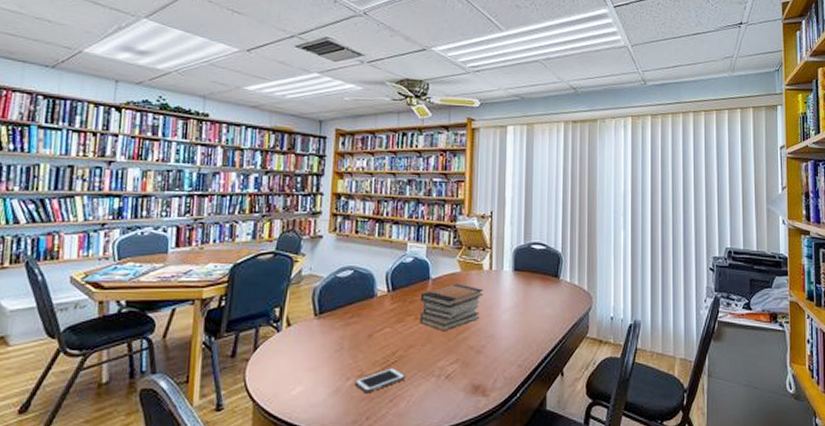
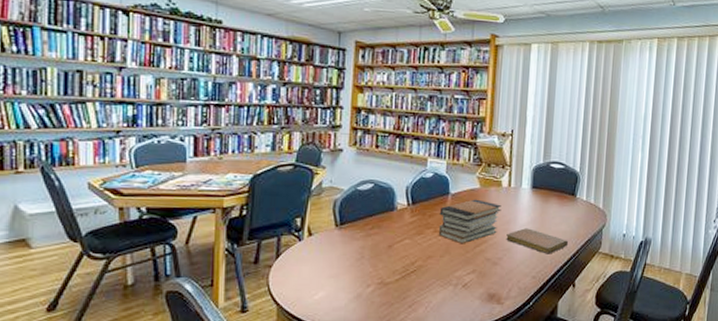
cell phone: present [354,368,405,392] -> none [374,276,424,298]
notebook: none [489,313,553,341] -> present [506,228,568,254]

